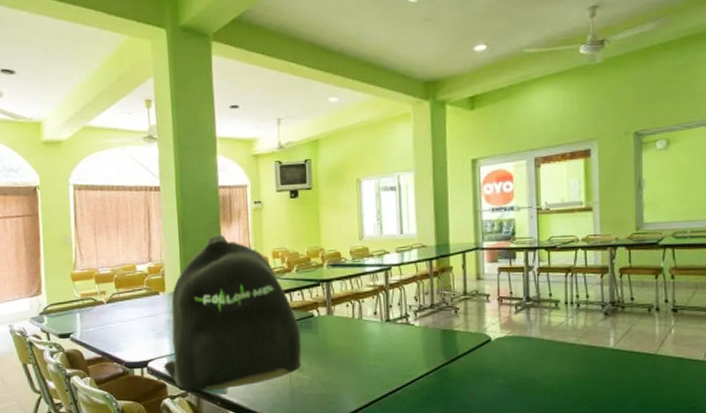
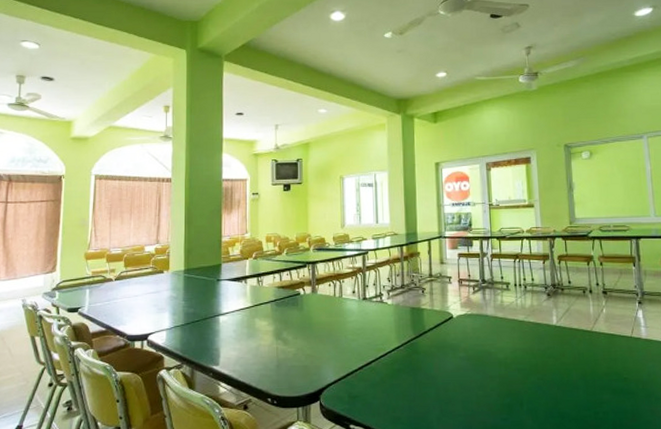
backpack: present [163,234,301,391] -> none [162,220,288,363]

